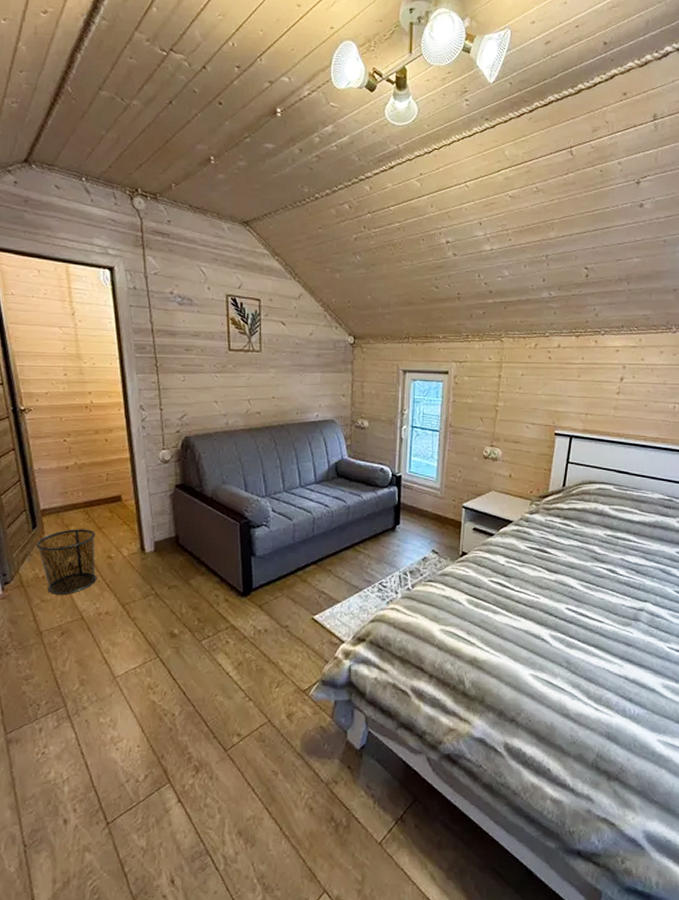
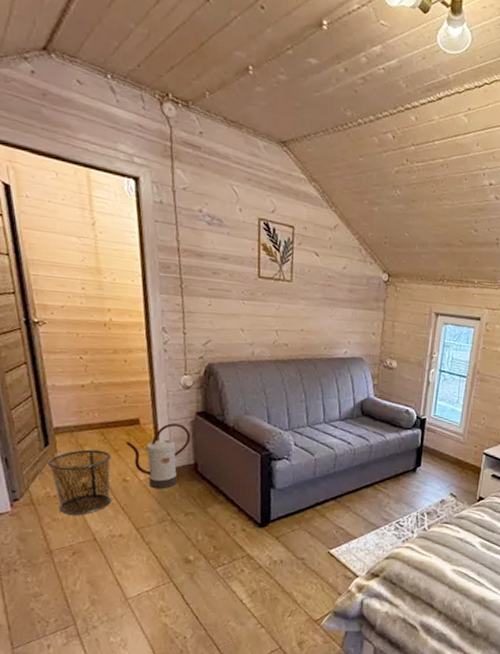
watering can: none [109,498,171,564] -> present [126,423,191,490]

